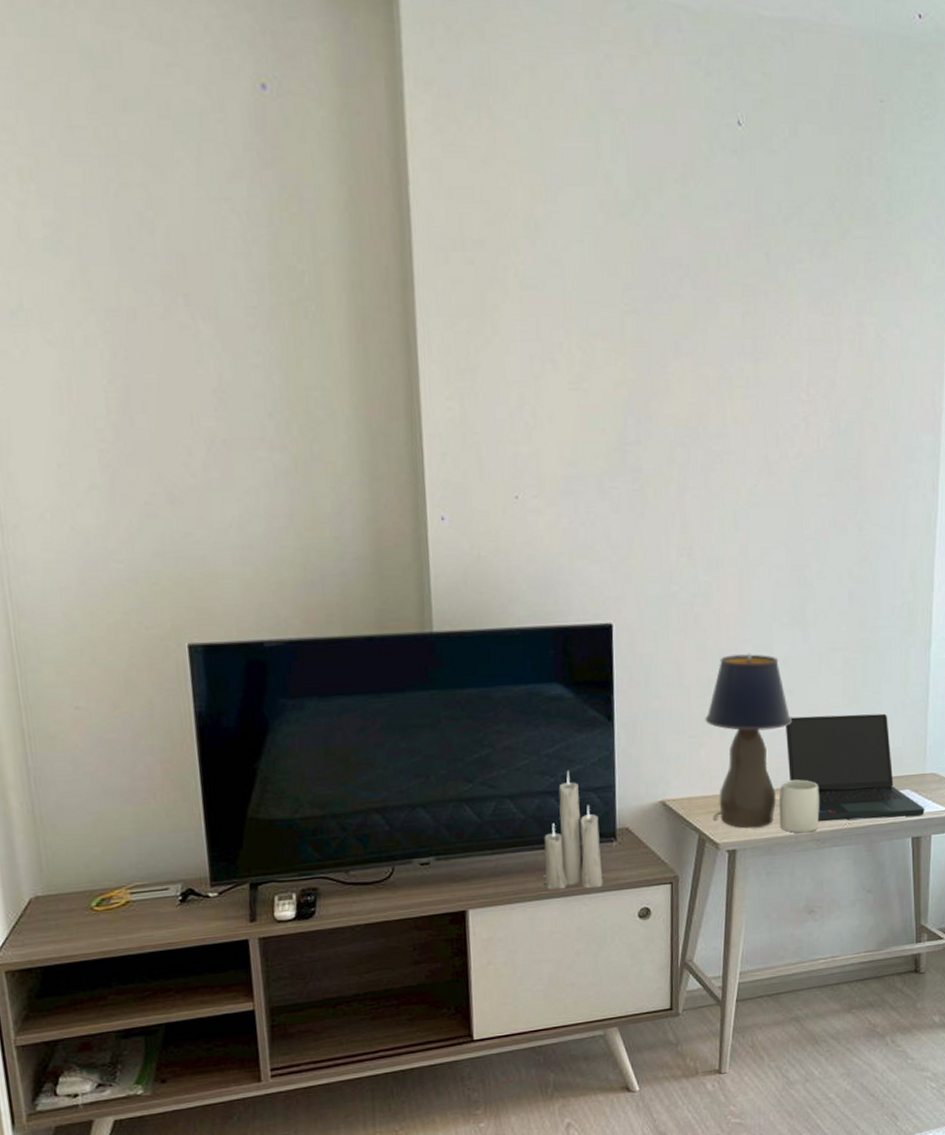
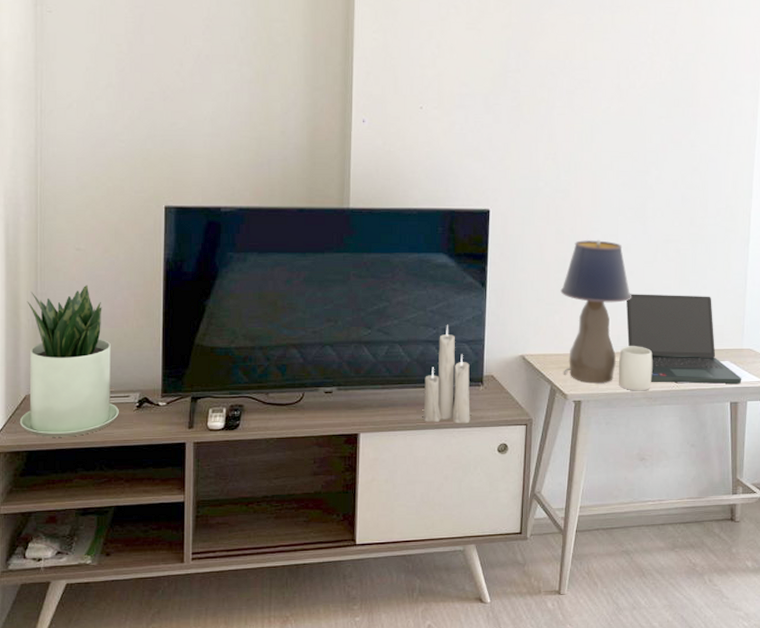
planter: none [16,752,158,948] -> present [19,284,119,437]

